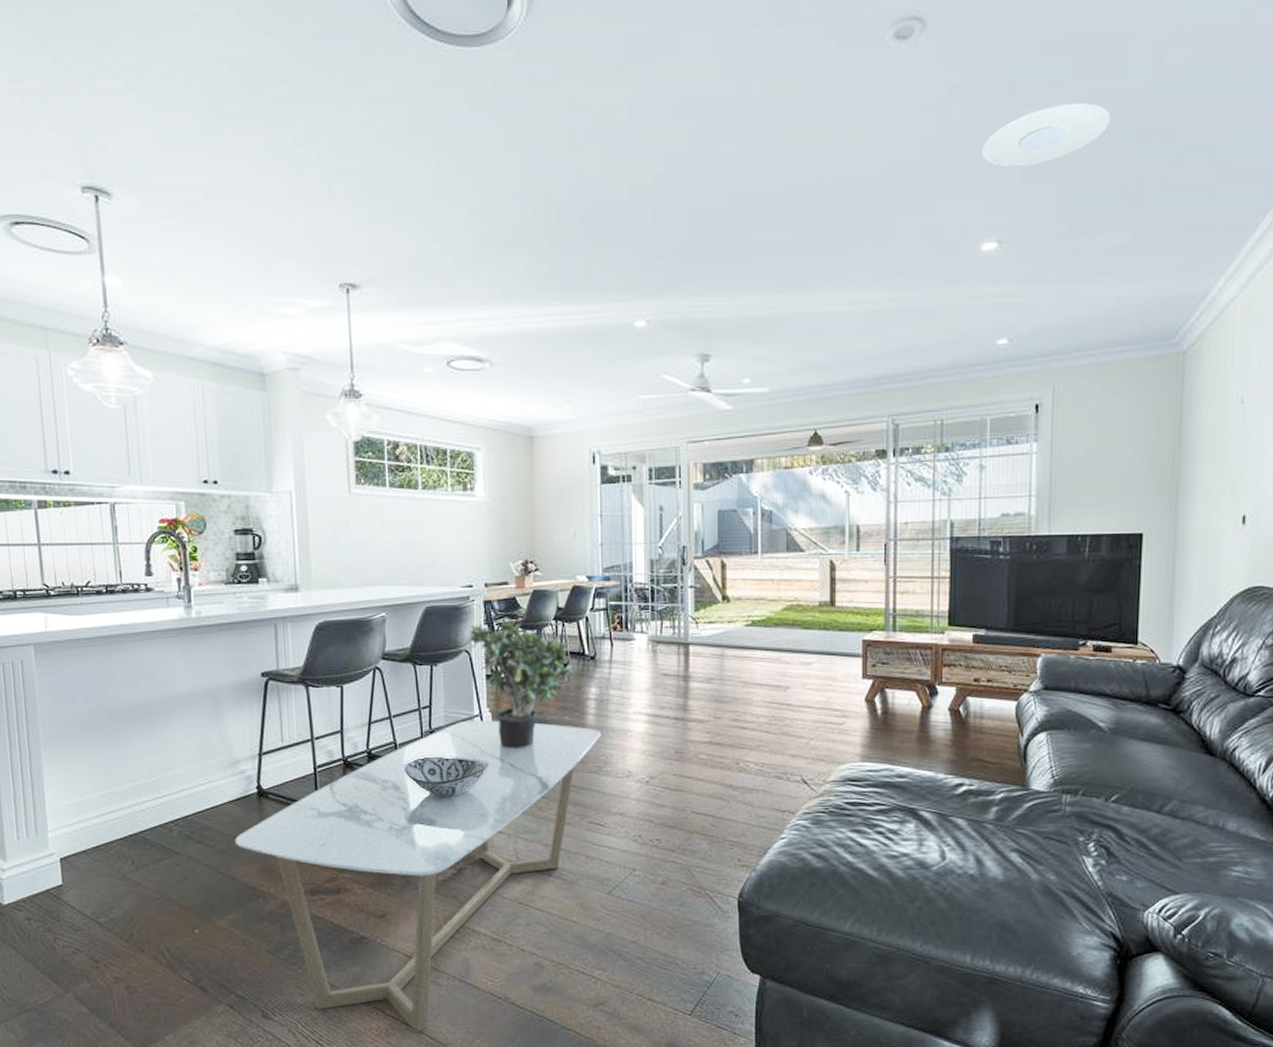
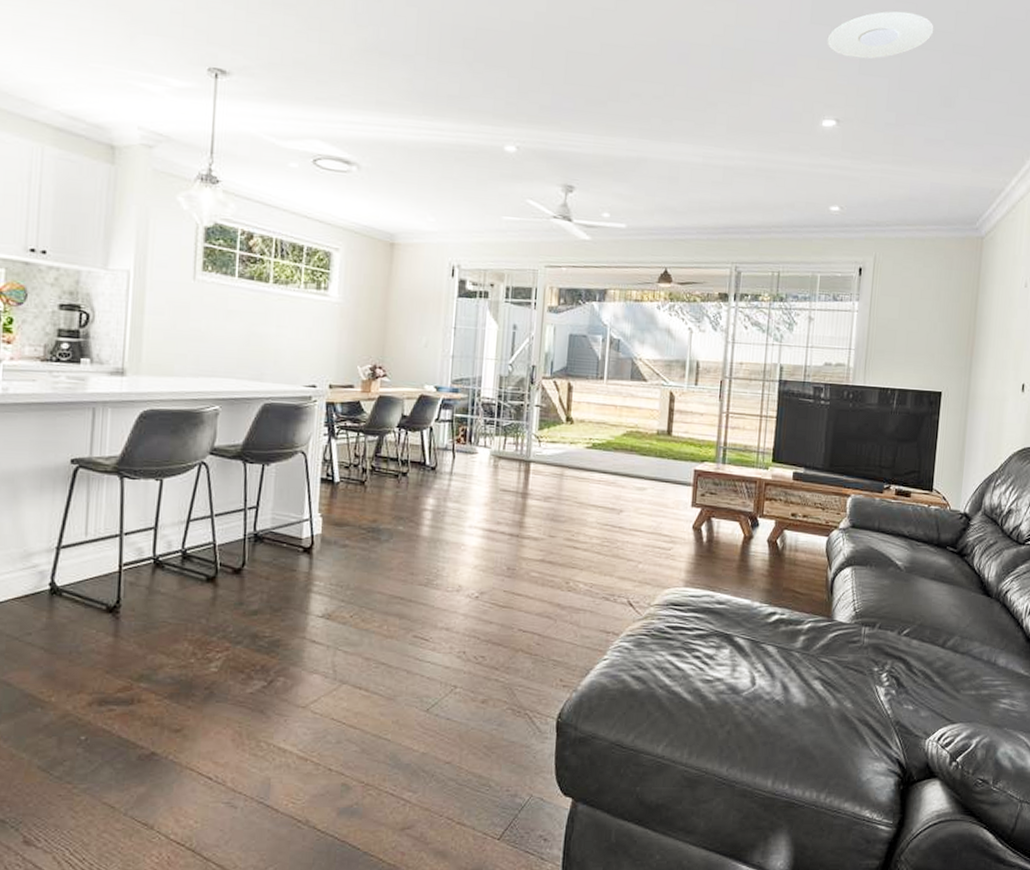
coffee table: present [234,720,601,1033] -> none [15,524,435,860]
decorative bowl: present [404,756,489,798] -> none [220,559,314,605]
potted plant: present [466,619,573,748] -> none [303,423,412,556]

